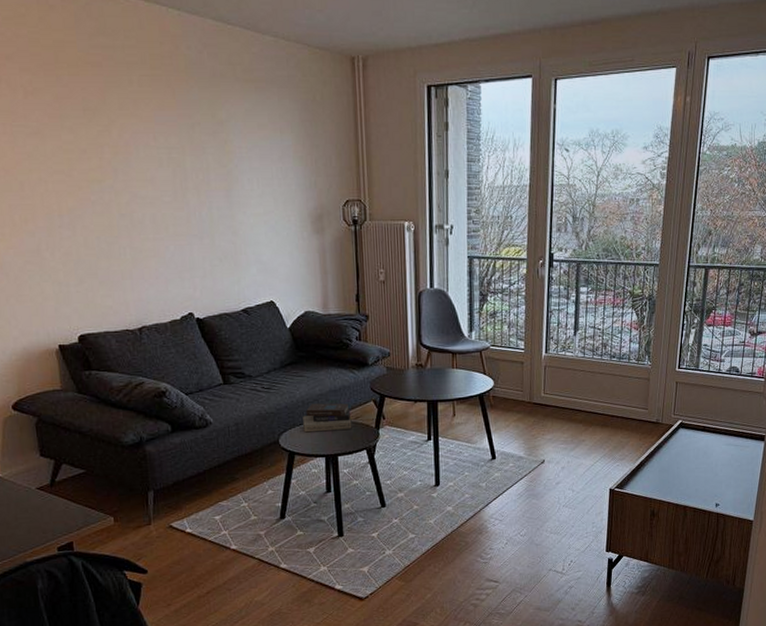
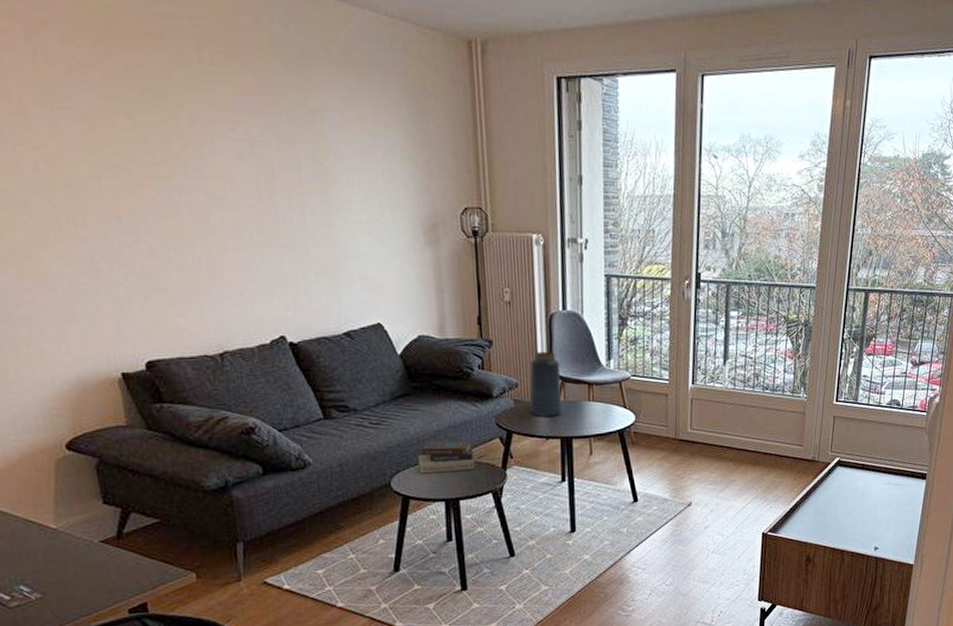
vase: none [399,324,428,382] -> present [529,351,562,417]

